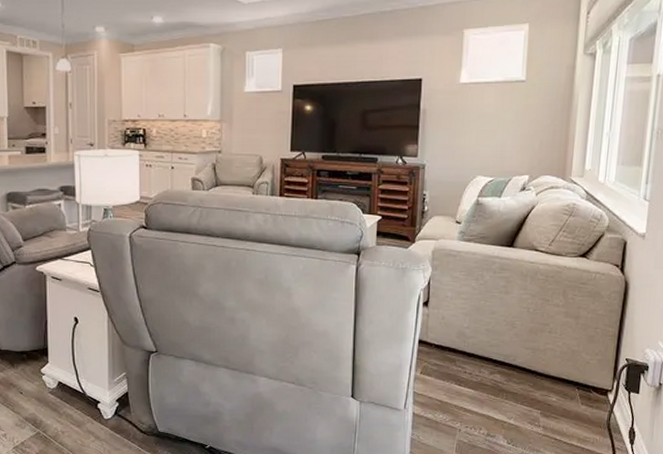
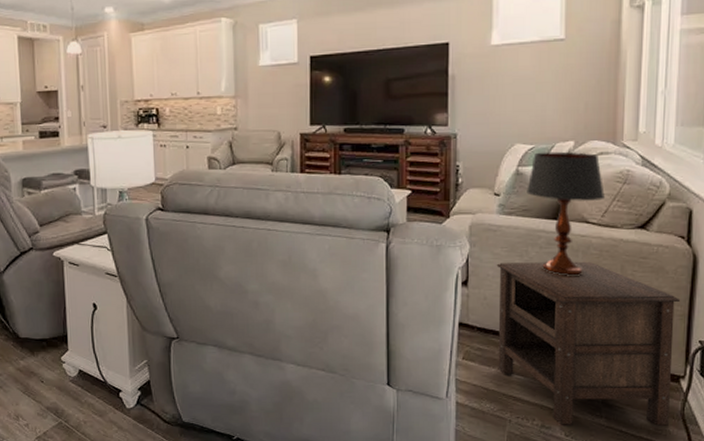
nightstand: none [451,285,613,434] -> present [496,261,681,426]
table lamp: none [485,184,554,299] -> present [527,151,606,276]

